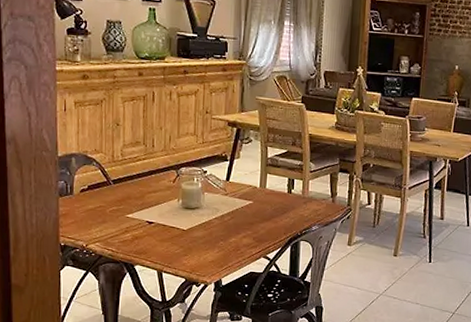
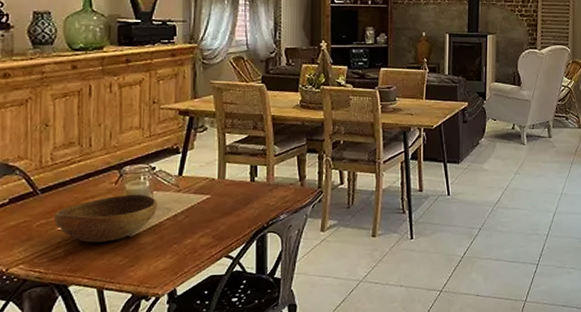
bowl: none [124,192,208,232] -> present [54,194,158,243]

